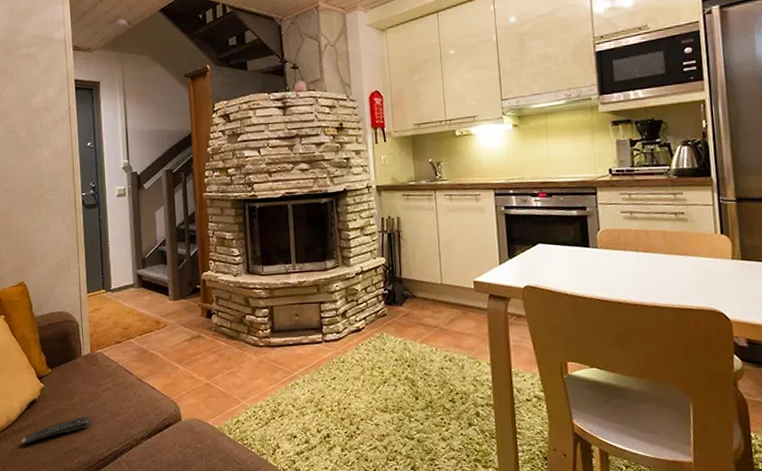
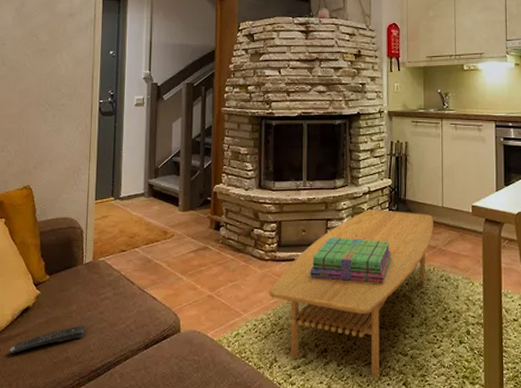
coffee table: none [266,290,434,463] -> present [268,210,434,379]
stack of books: none [306,320,391,366] -> present [310,237,392,283]

